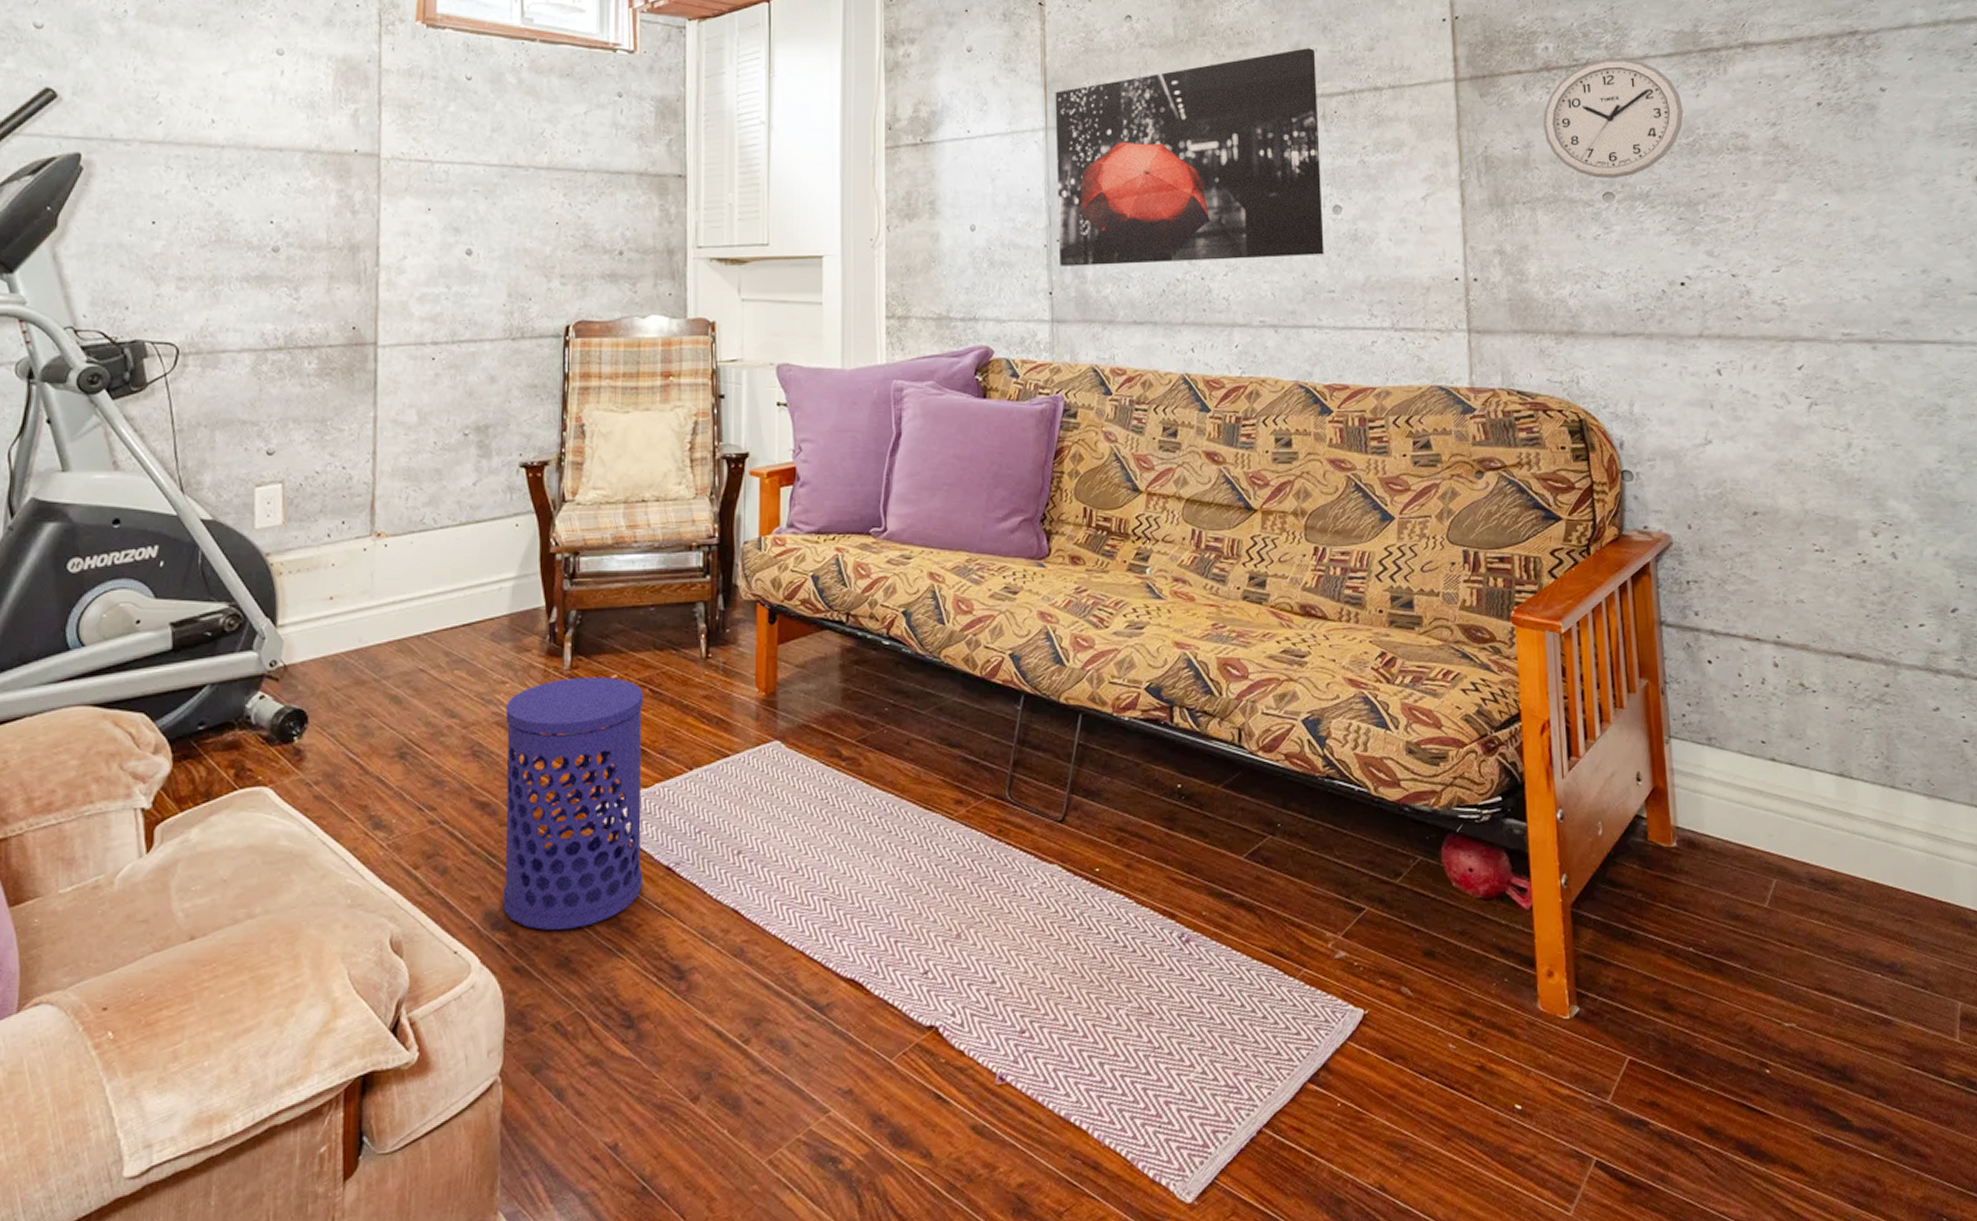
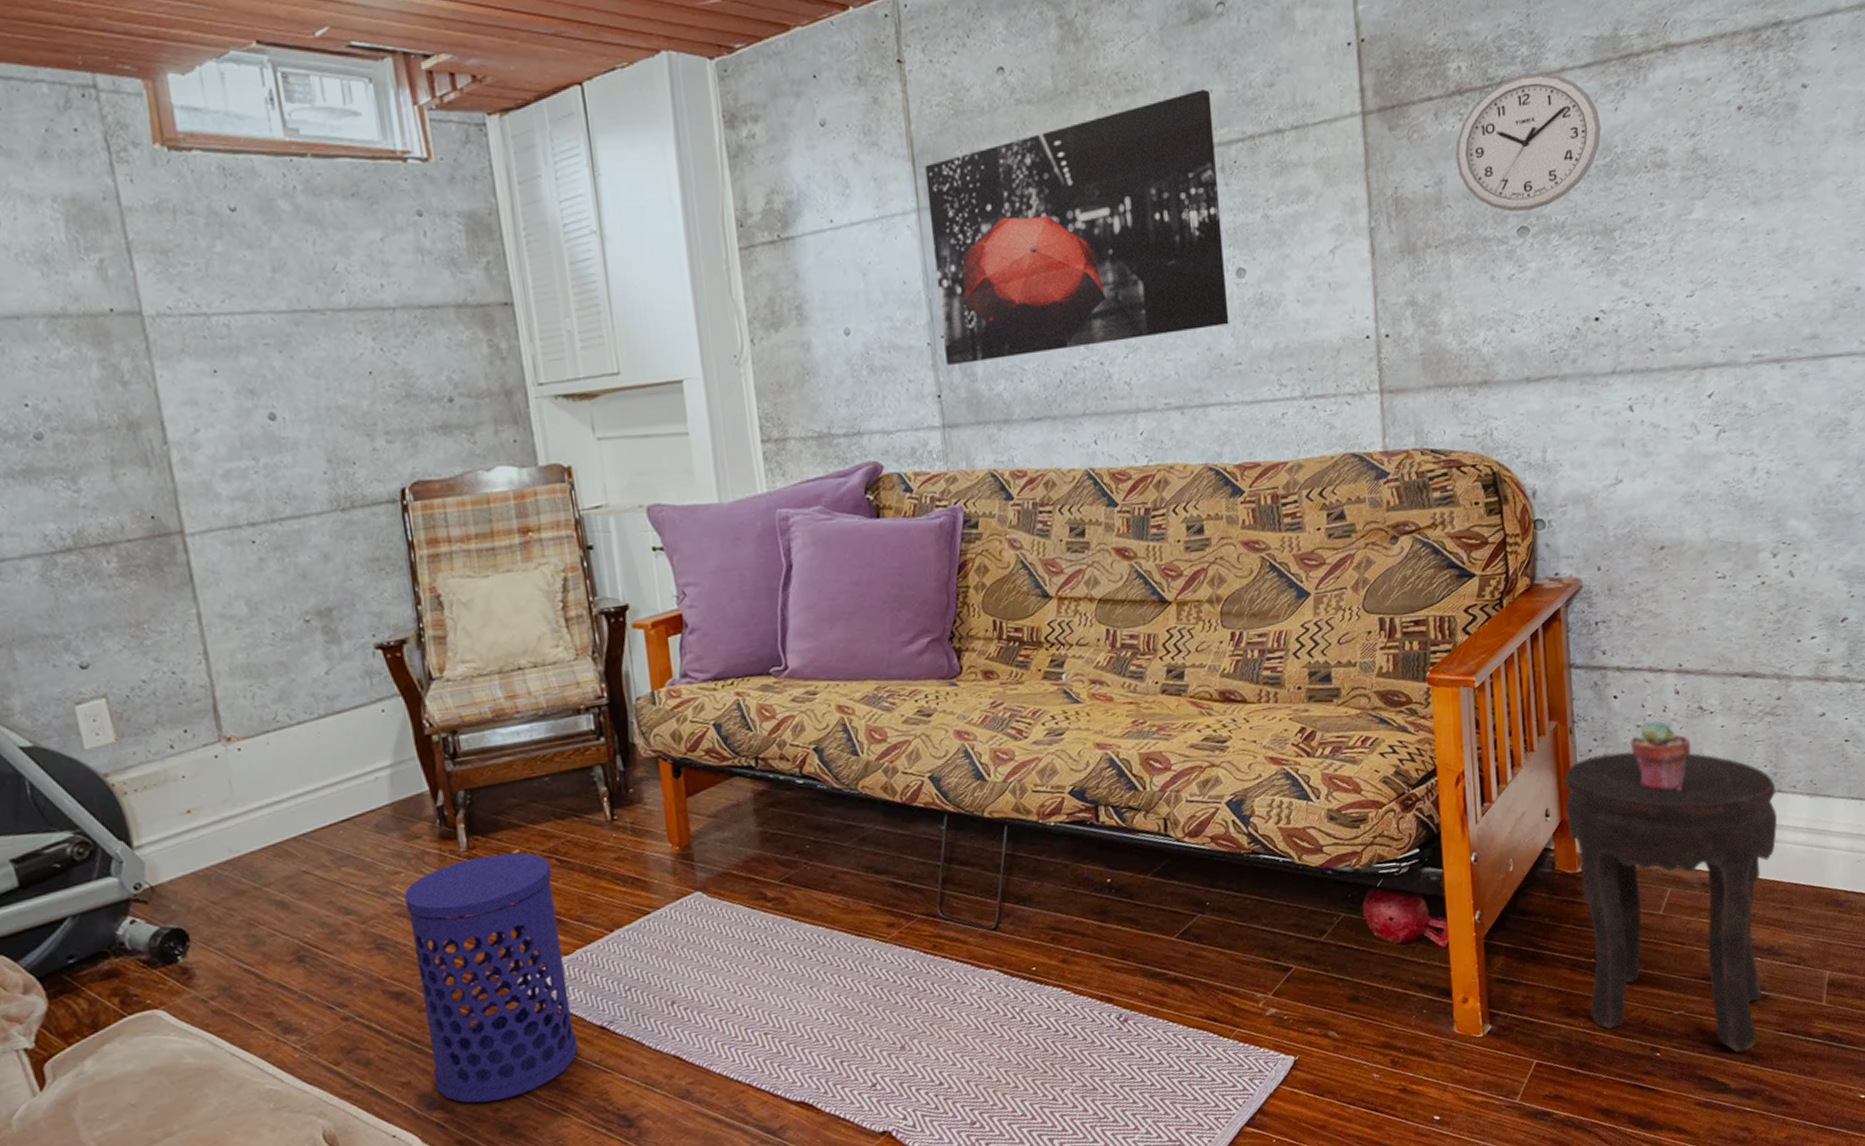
side table: none [1656,720,1893,1084] -> present [1564,750,1778,1053]
potted succulent: none [1726,692,1793,772] -> present [1630,720,1691,792]

